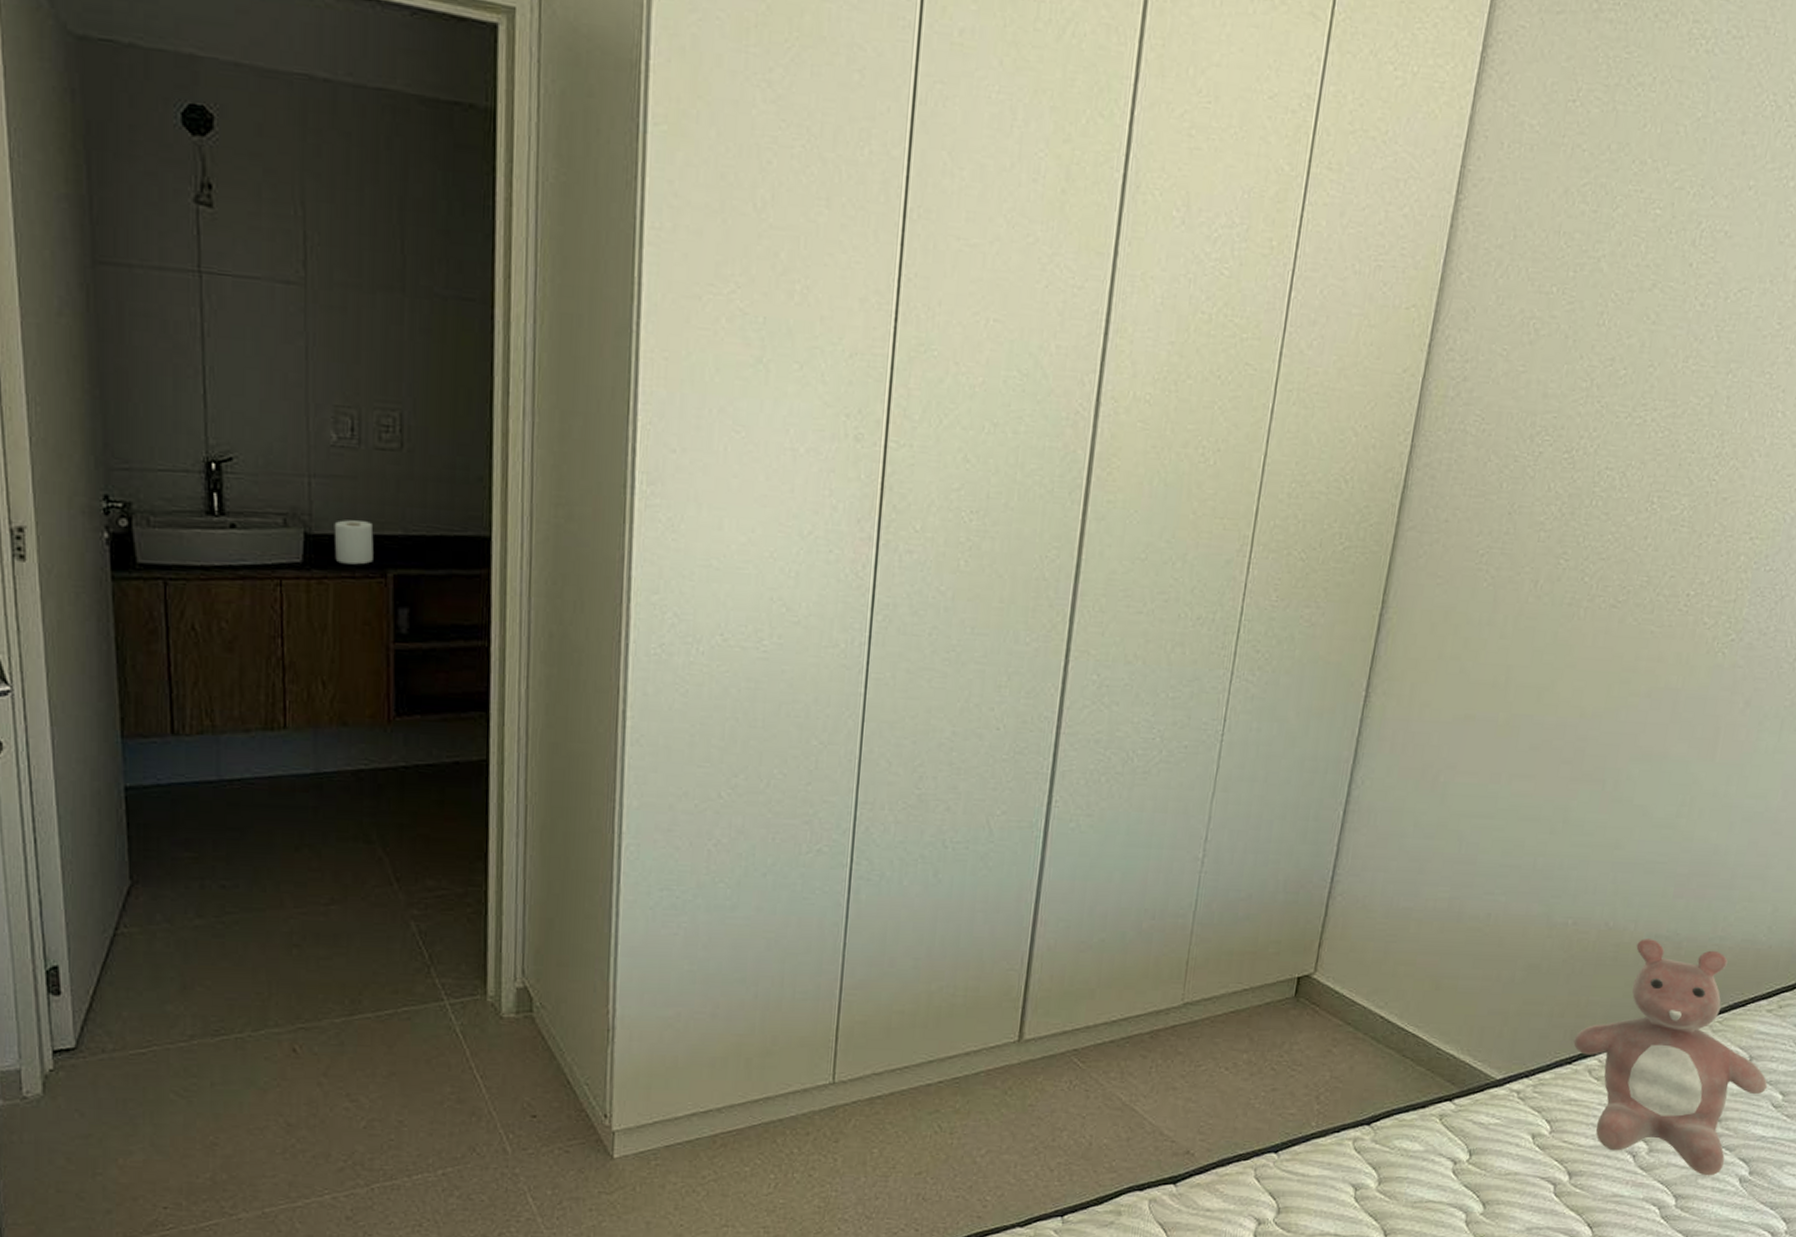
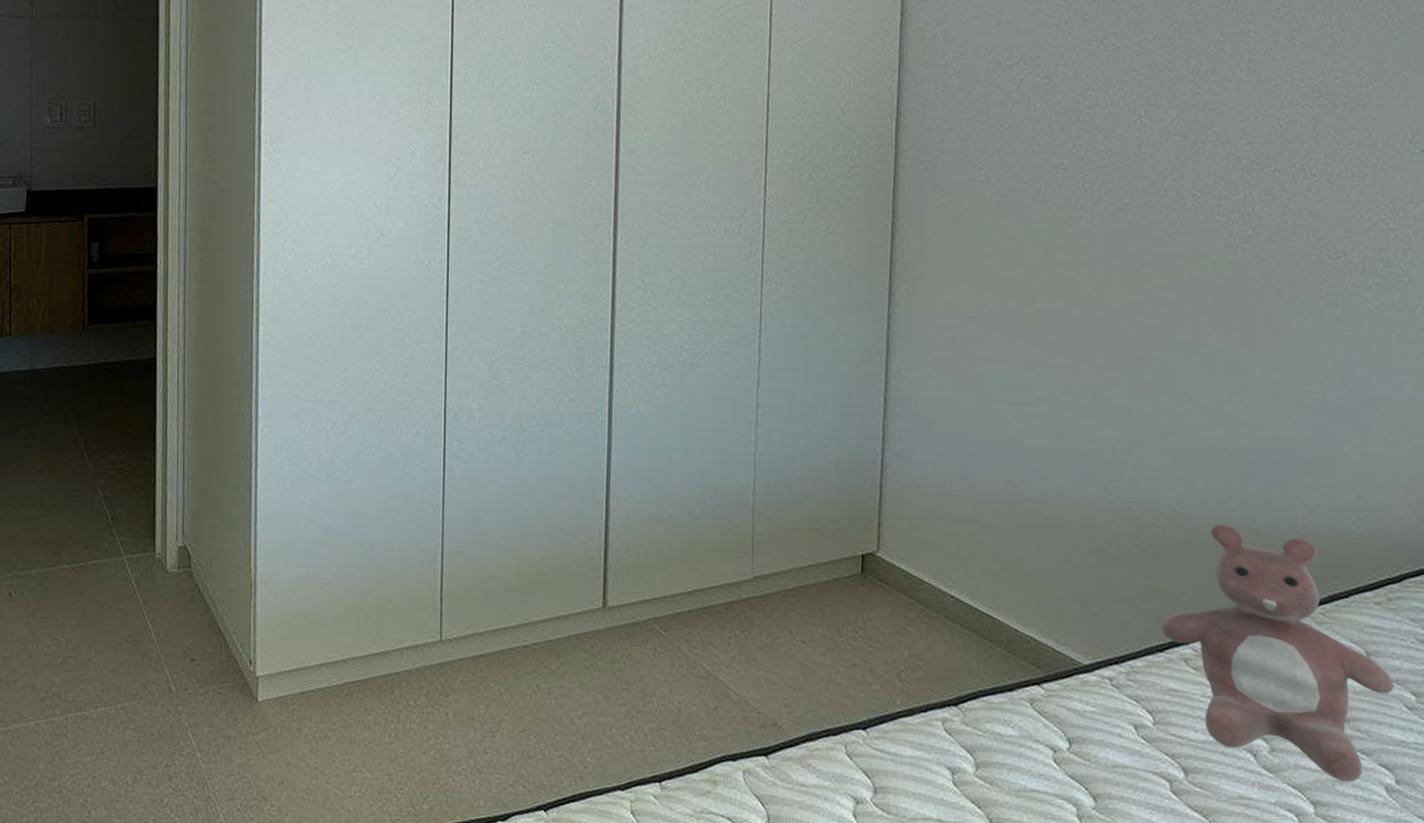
toilet paper roll: present [334,520,374,565] -> none [47,179,75,212]

